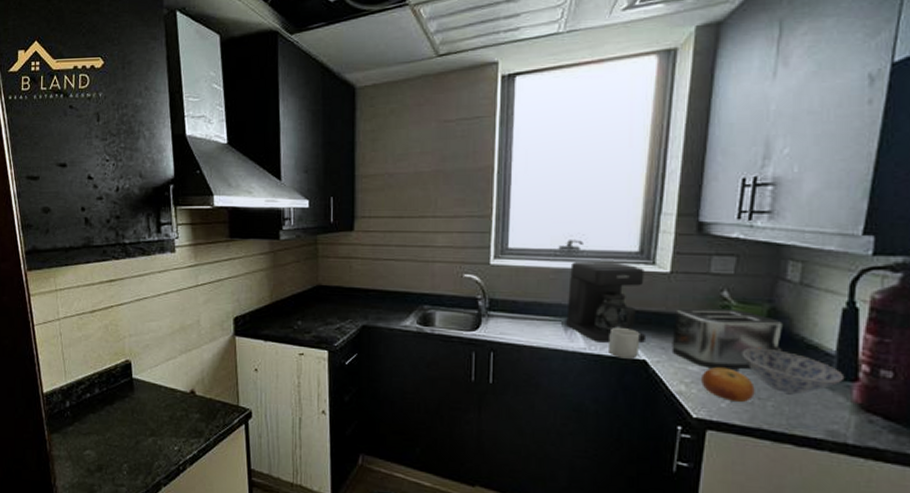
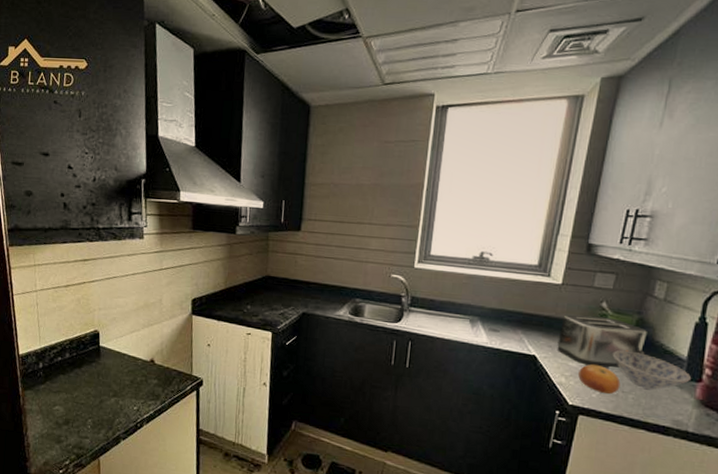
coffee maker: present [565,261,647,343] -> none [472,269,541,341]
mug: present [609,326,640,360] -> none [506,326,533,355]

